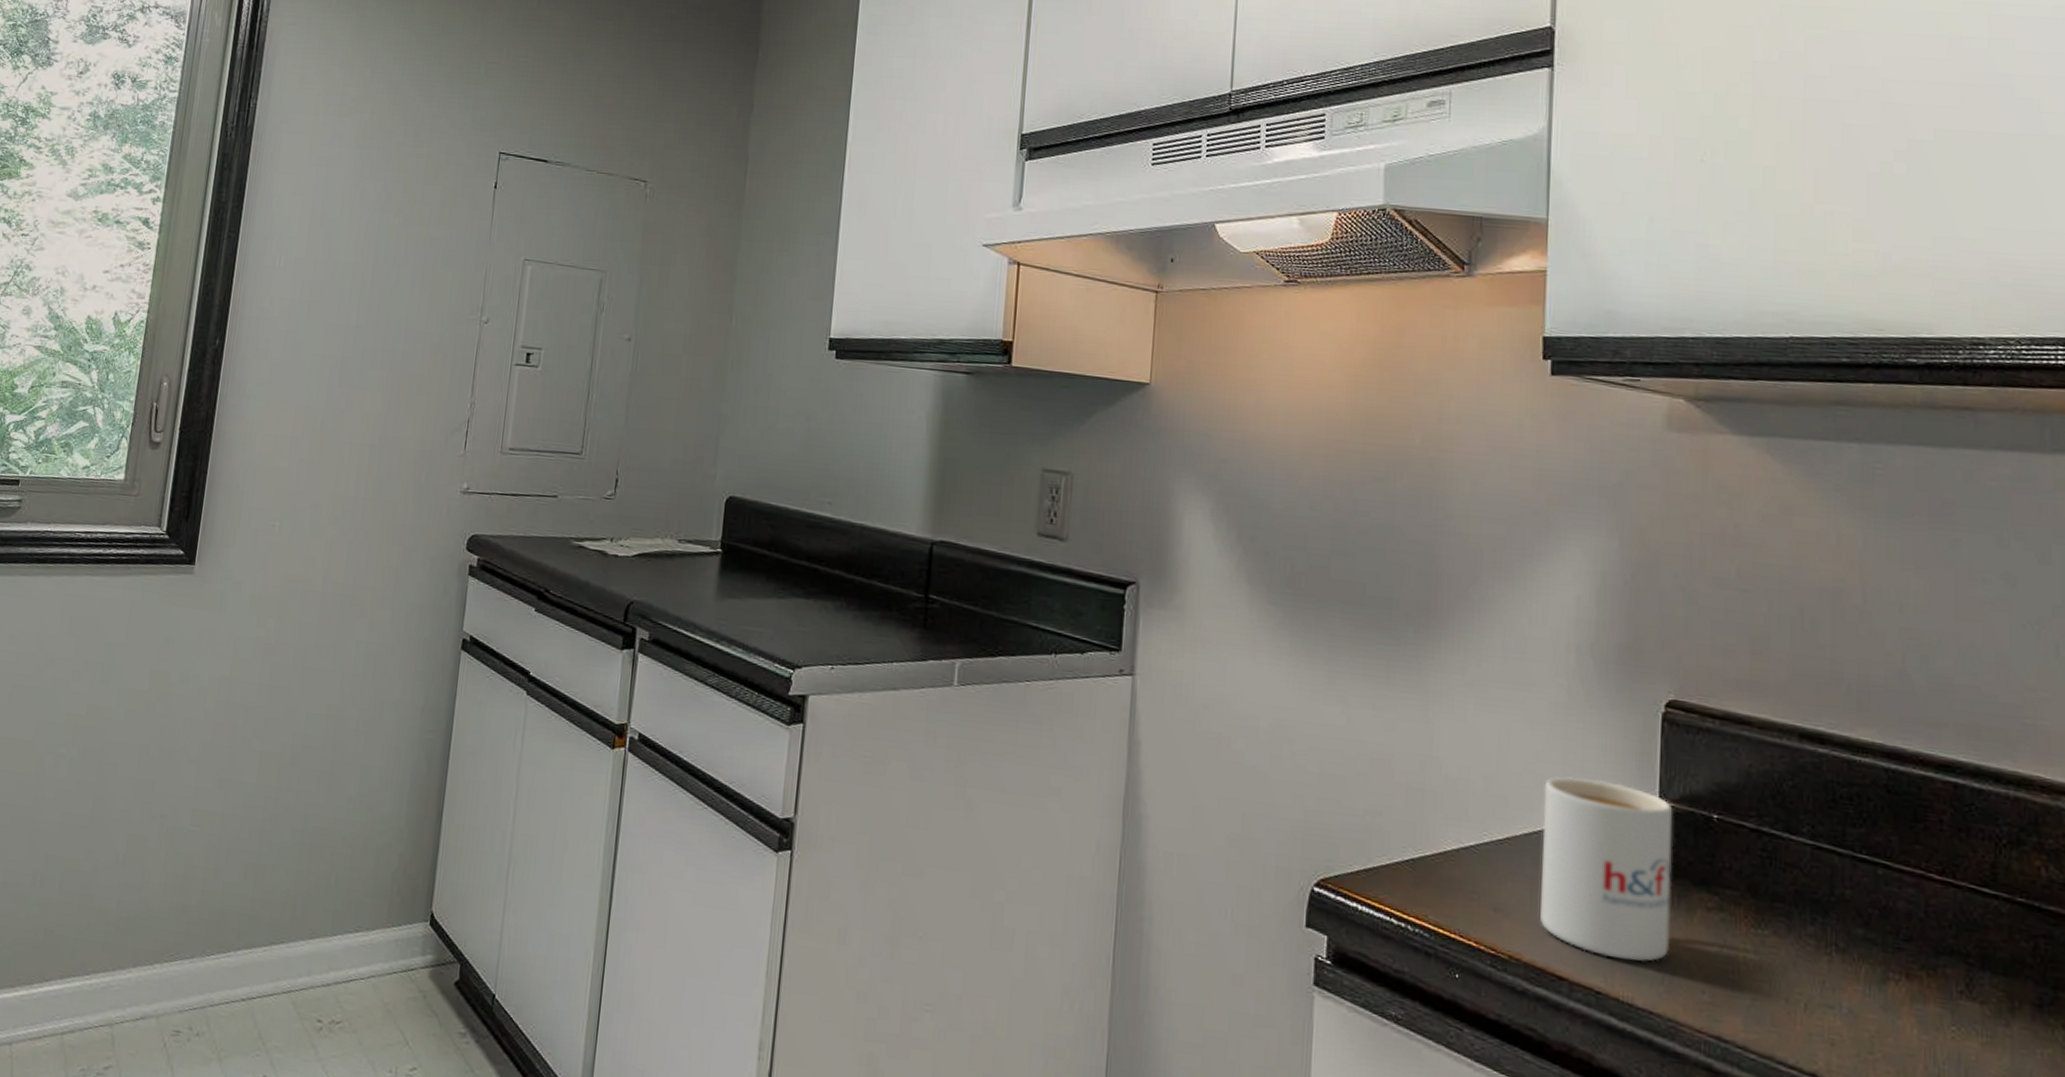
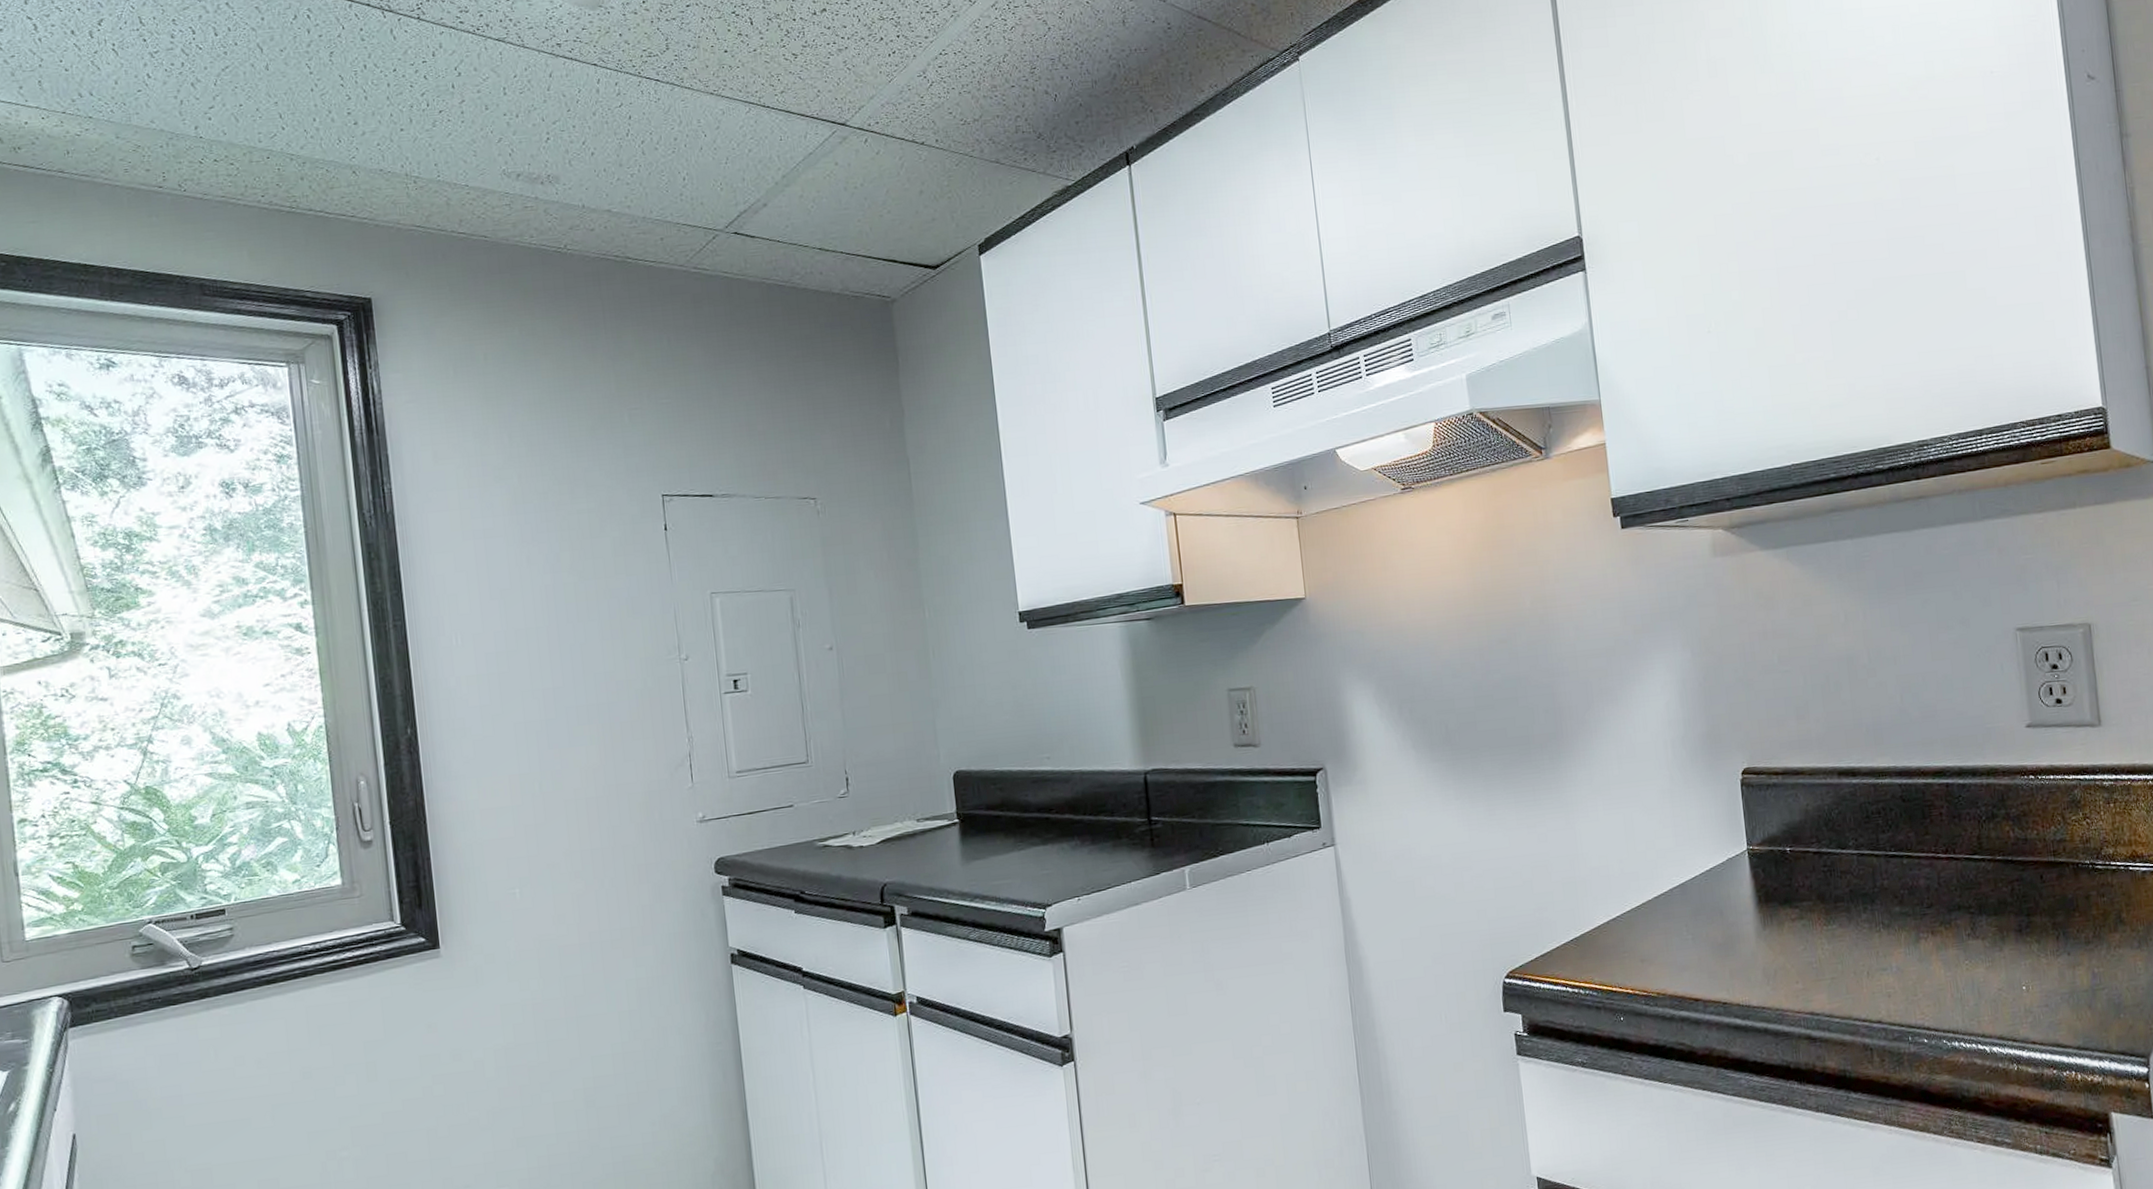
mug: present [1540,776,1673,962] -> none [1663,841,1770,975]

